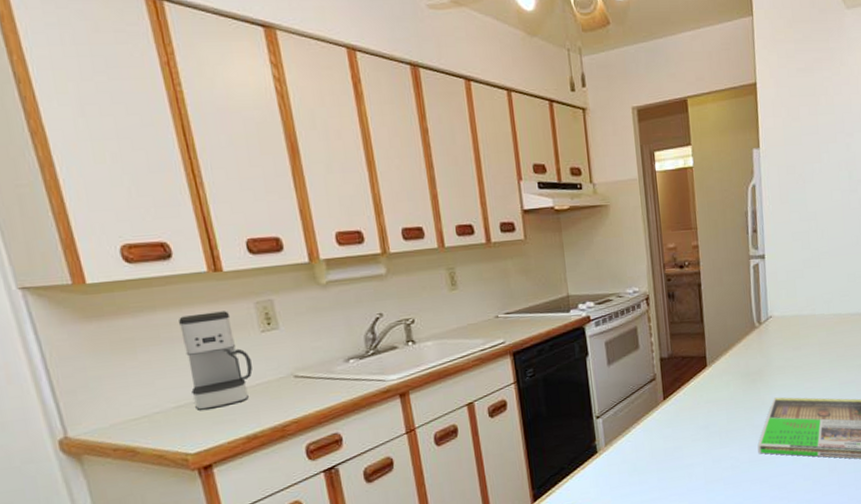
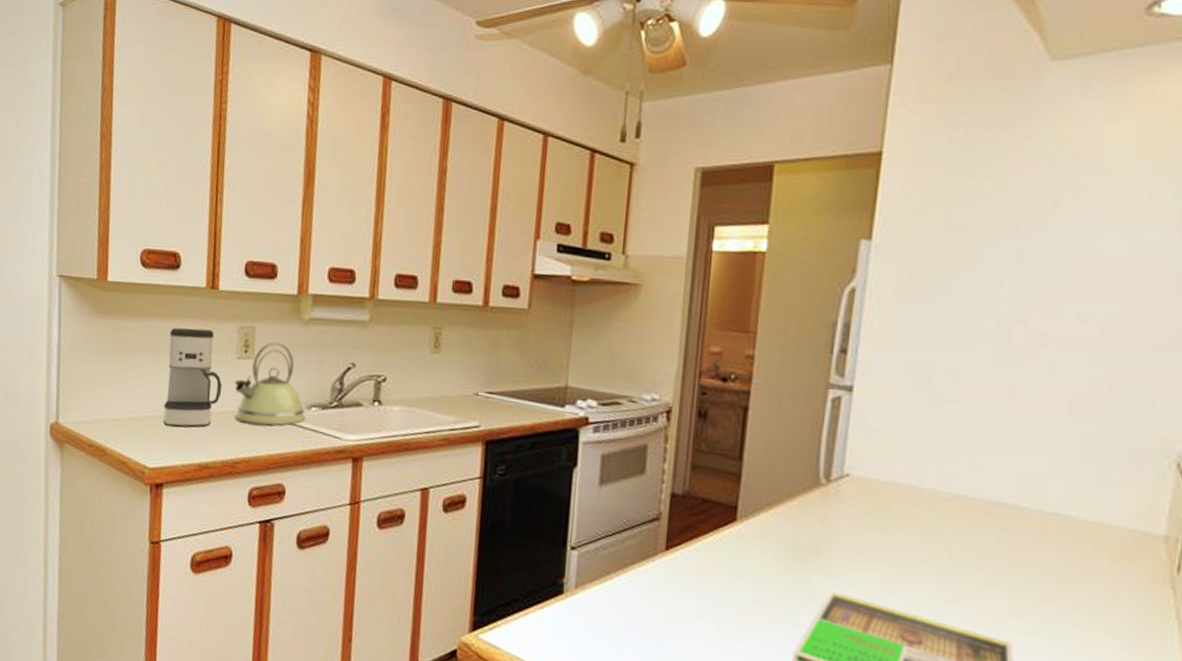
kettle: none [264,309,346,389] -> present [234,342,305,427]

